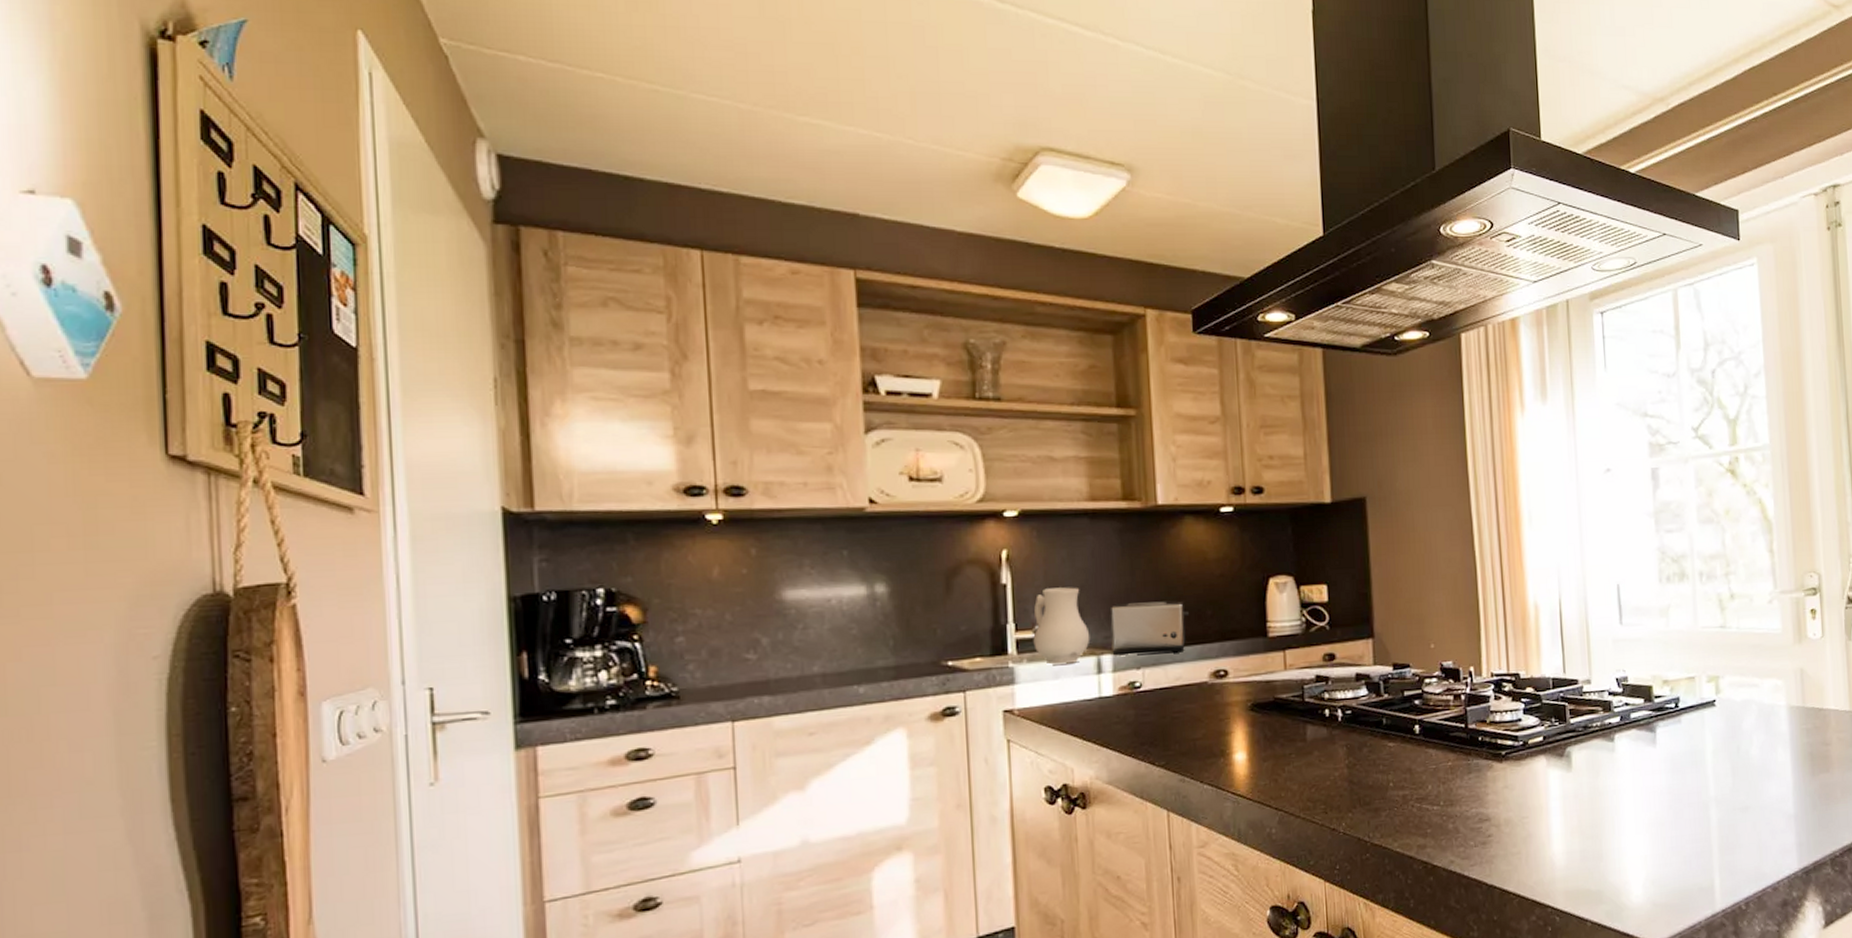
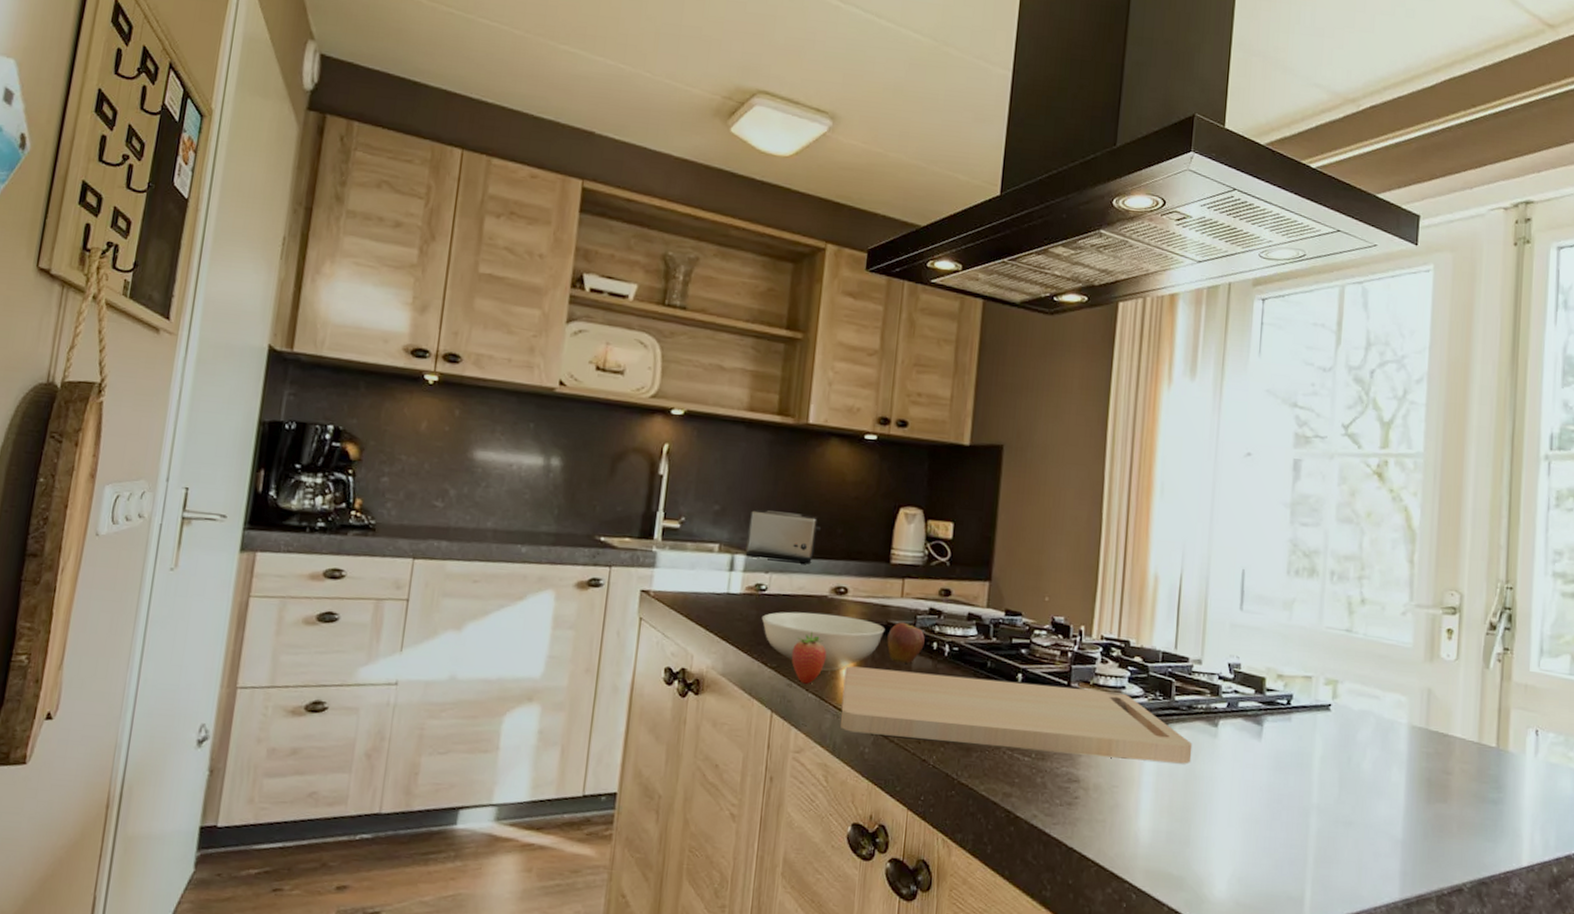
ceramic pitcher: present [1033,587,1090,665] -> none [677,484,729,558]
bowl: none [1140,698,1274,759] -> present [761,611,886,671]
fruit: none [1179,721,1217,777] -> present [791,631,827,685]
cutting board: none [1238,725,1594,816] -> present [839,666,1193,764]
fruit: none [1276,688,1316,737] -> present [887,618,925,663]

